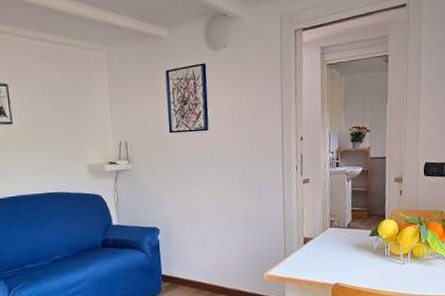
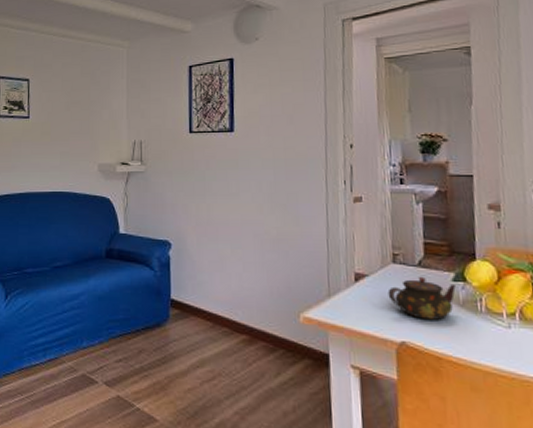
teapot: none [326,235,373,266] -> present [388,276,457,320]

